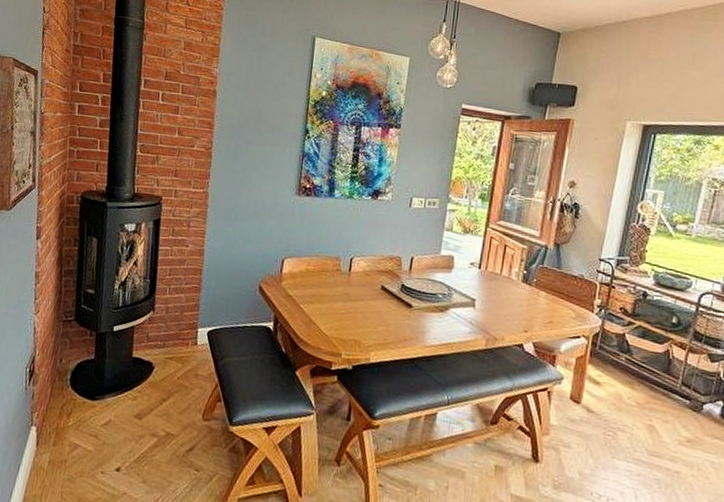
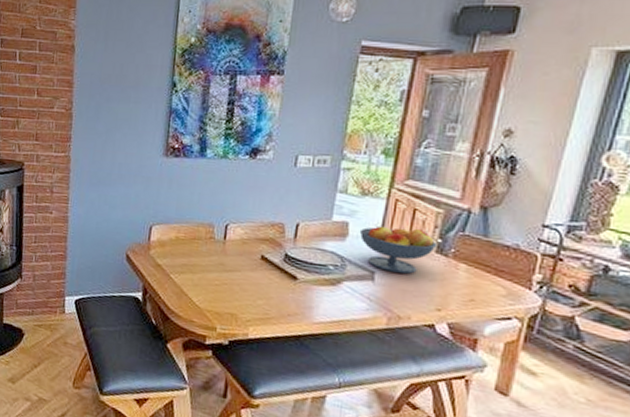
fruit bowl: none [462,259,523,301] -> present [359,225,438,274]

